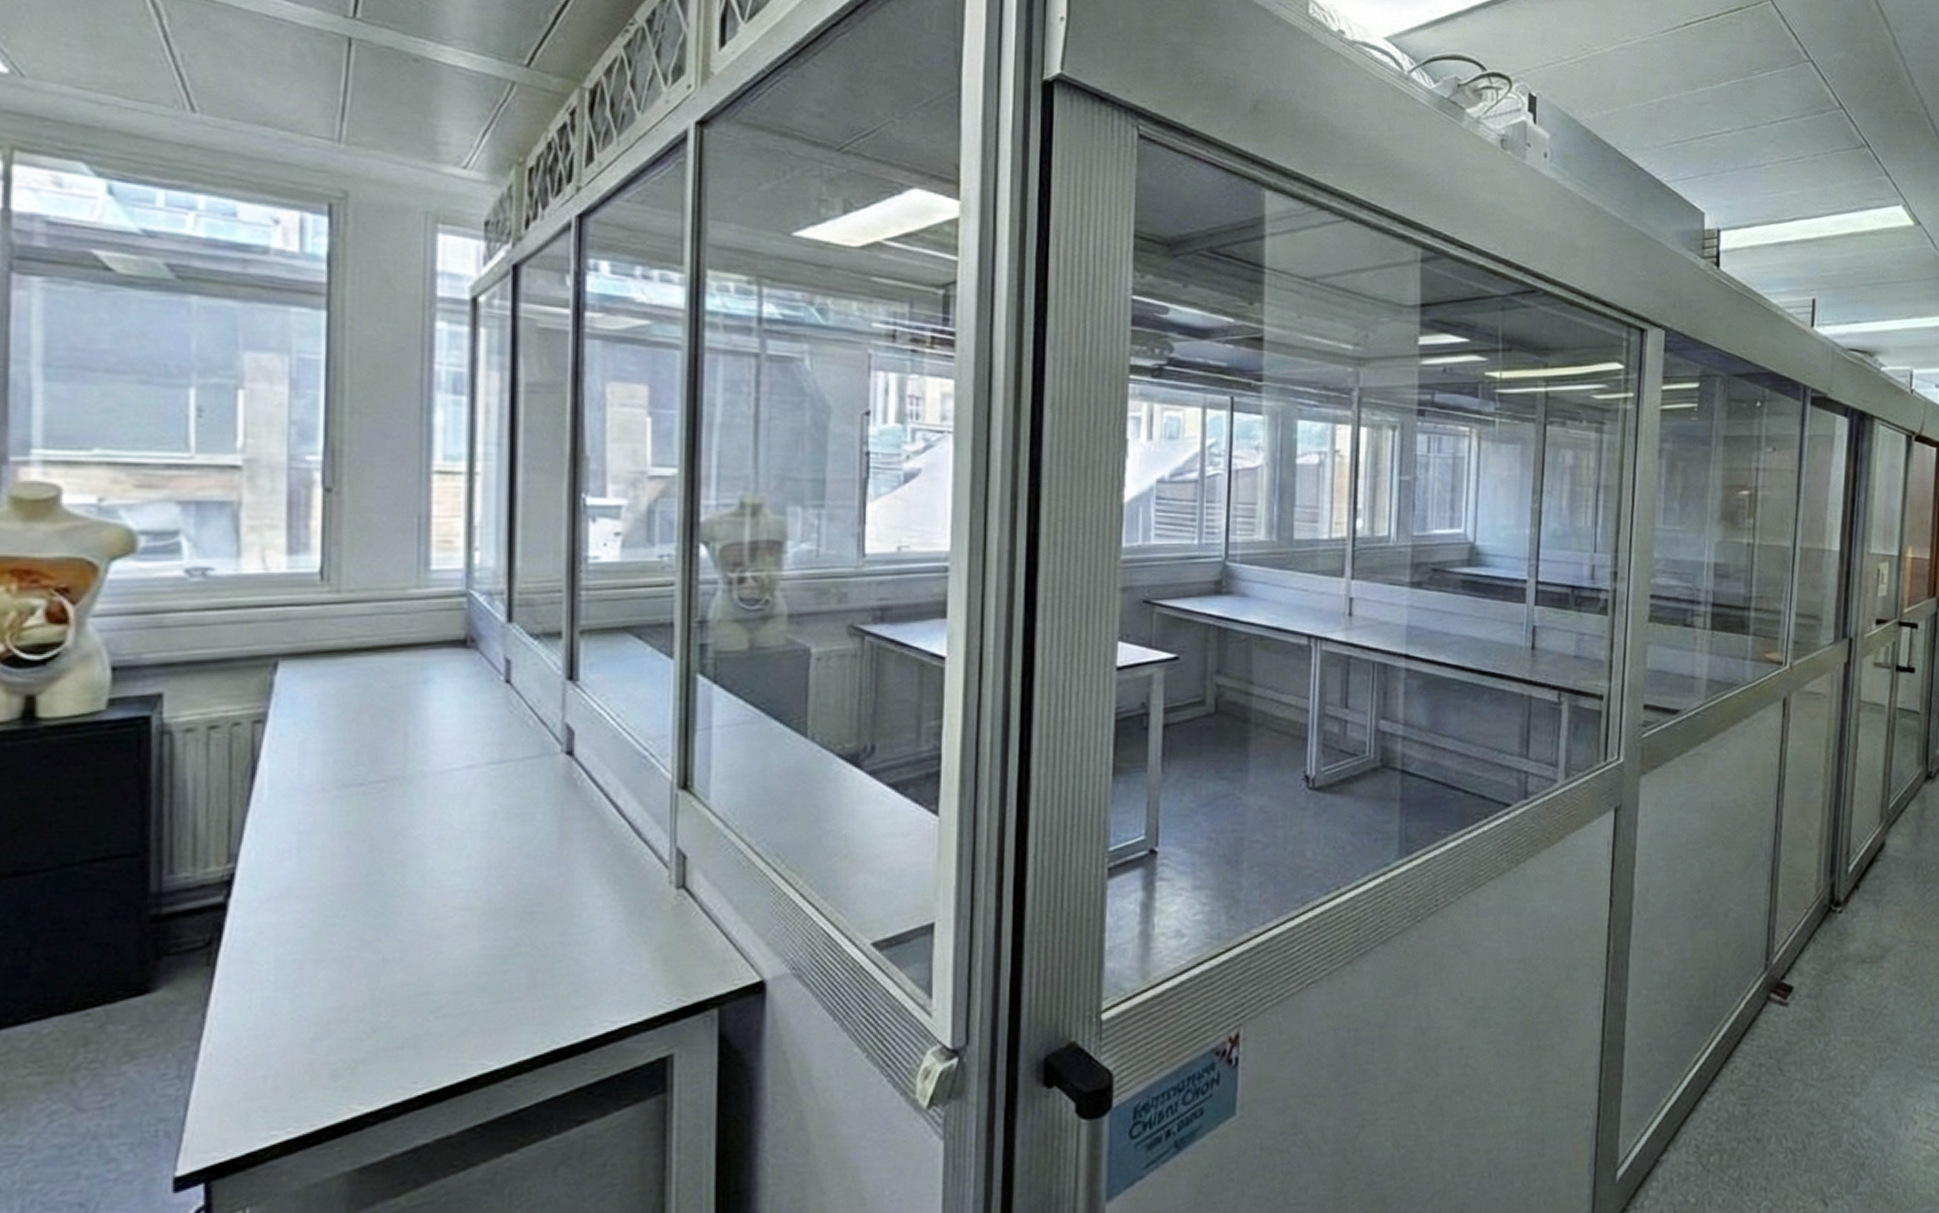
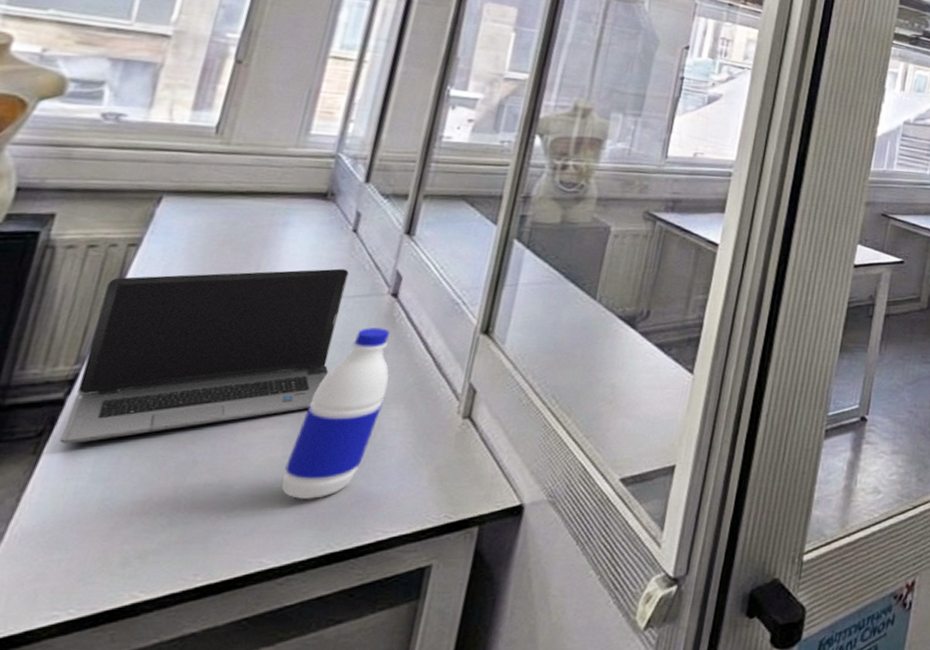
laptop computer: none [233,727,512,951] -> present [60,268,349,443]
water bottle: none [486,793,583,993] -> present [281,328,391,499]

